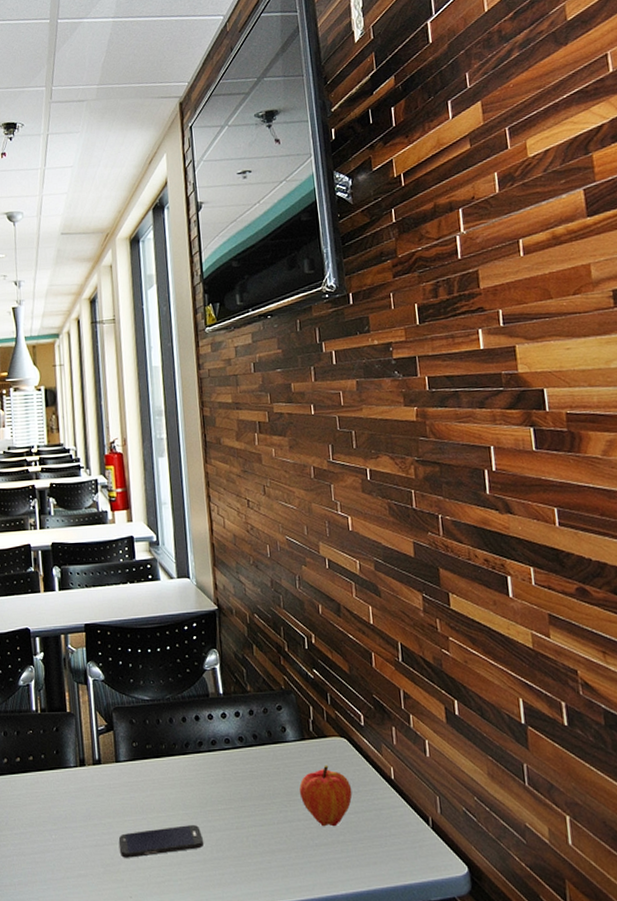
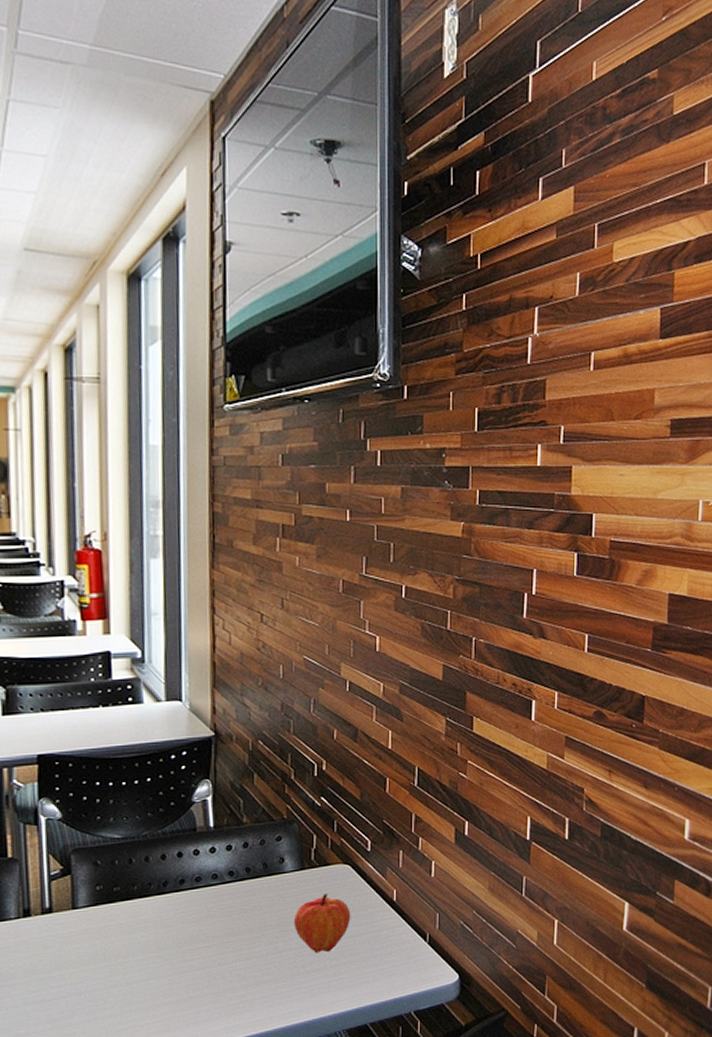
smartphone: present [118,824,203,858] -> none [71,966,178,1010]

